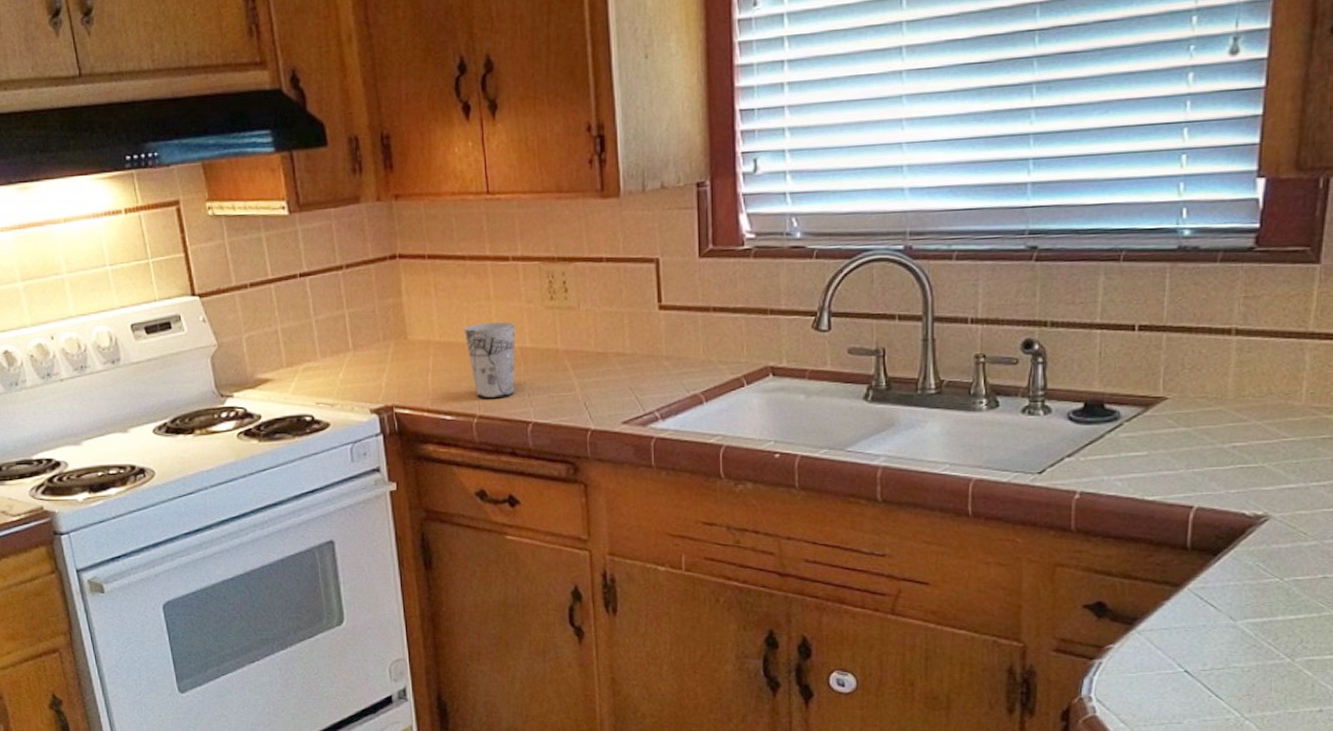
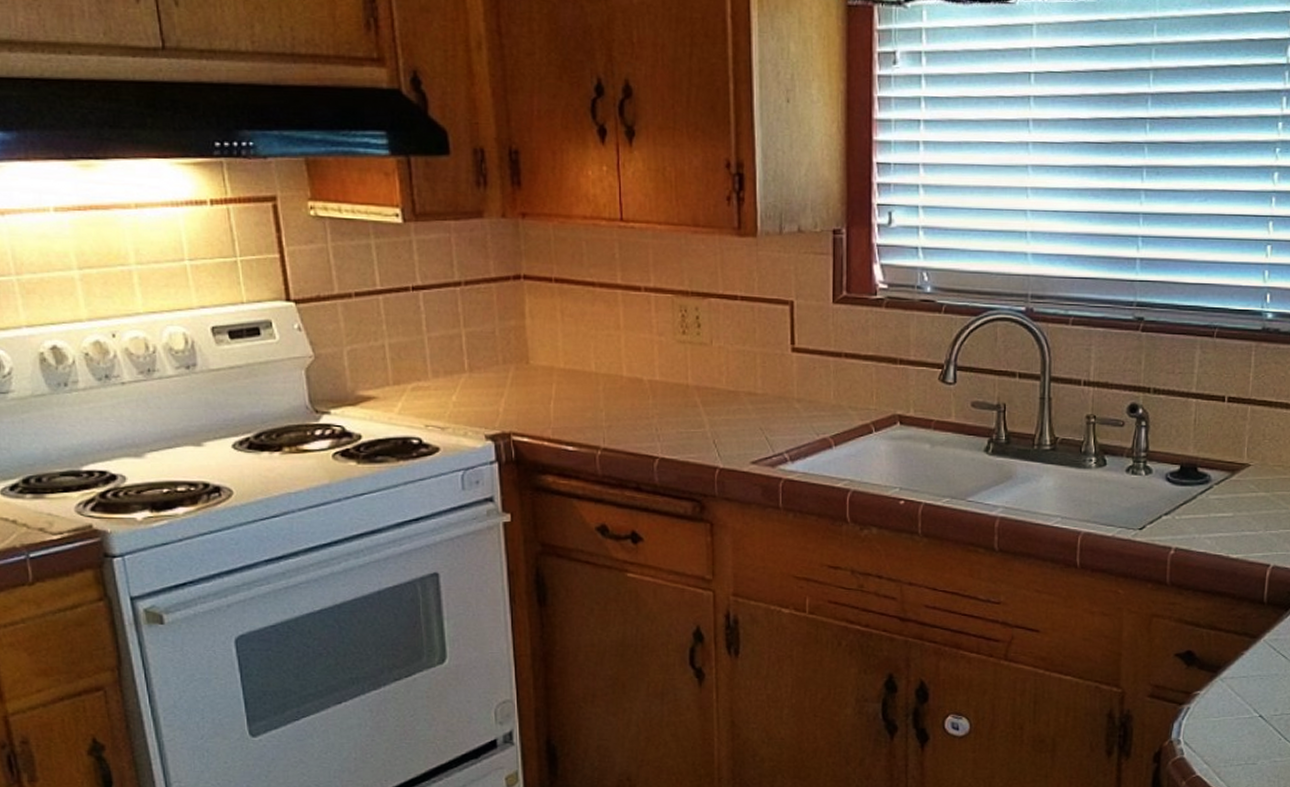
cup: present [464,321,516,399] -> none [590,352,645,431]

